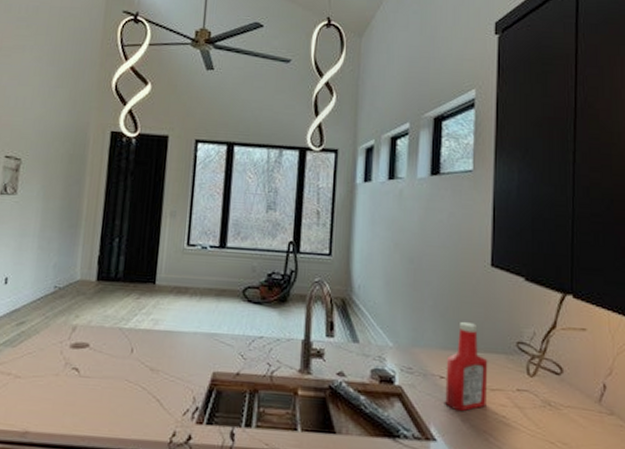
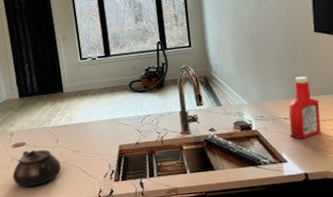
teapot: none [59,355,129,409] -> present [12,149,61,187]

